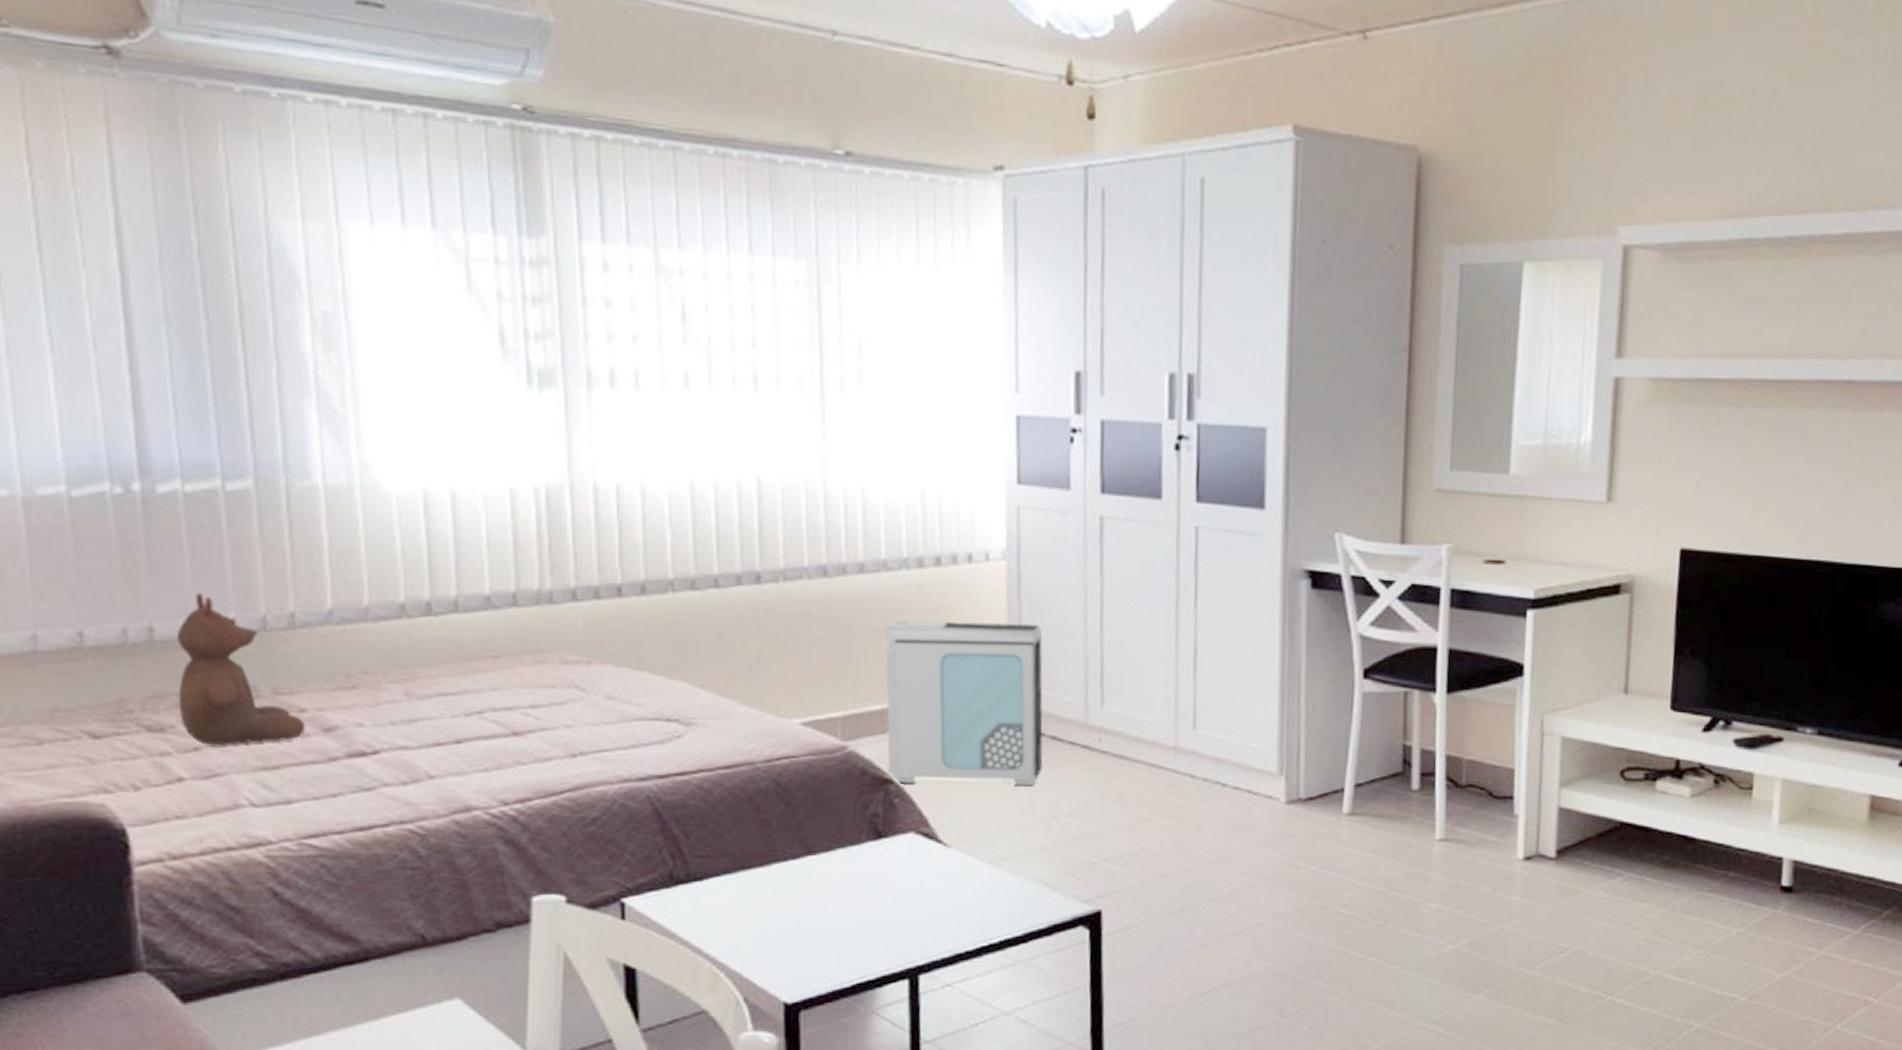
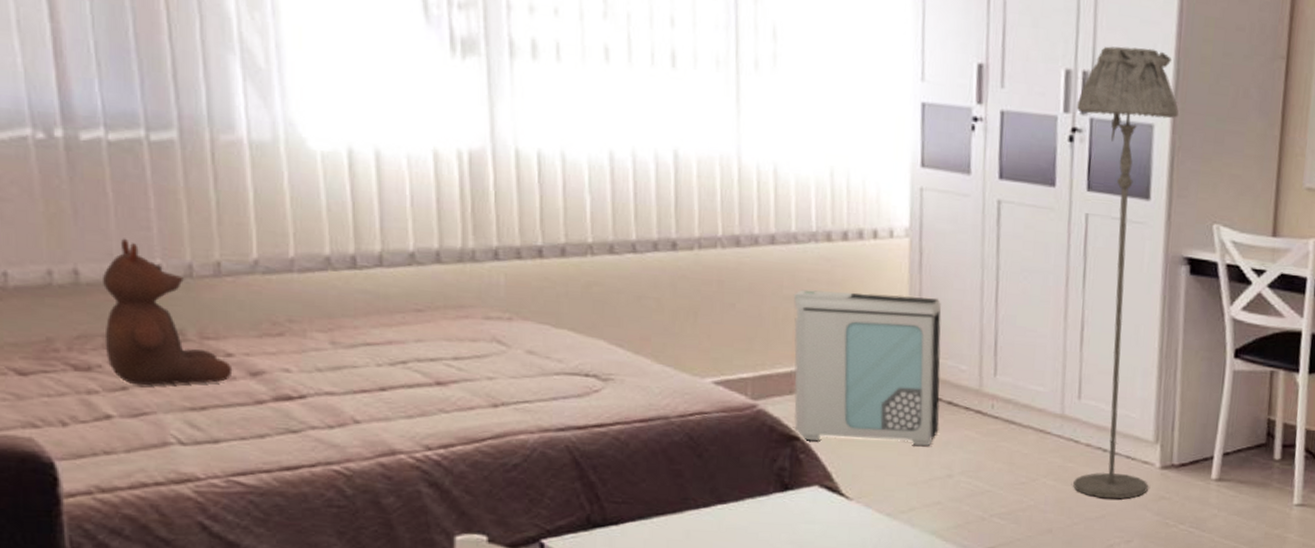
floor lamp: none [1182,345,1294,839] -> present [1073,46,1179,499]

